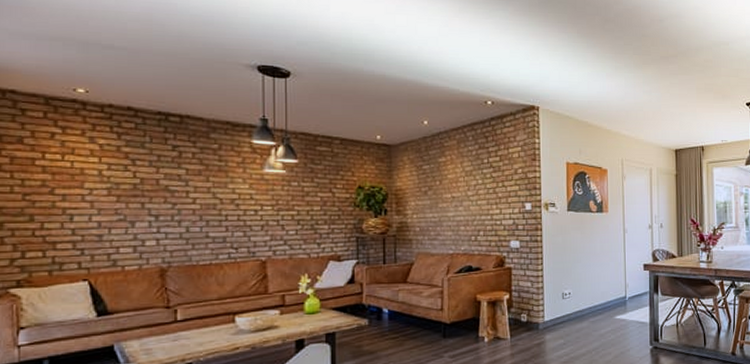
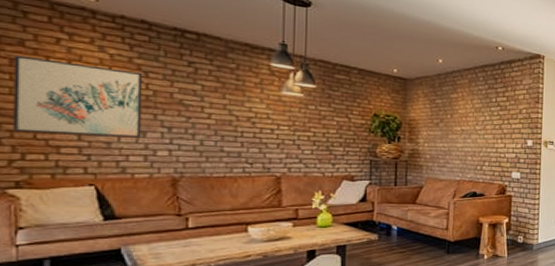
wall art: none [14,153,130,231] -> present [13,55,143,138]

